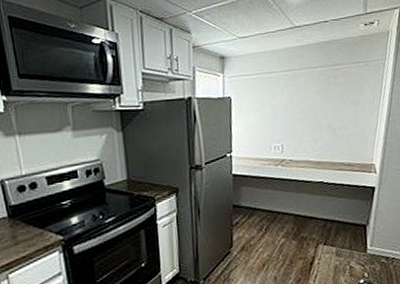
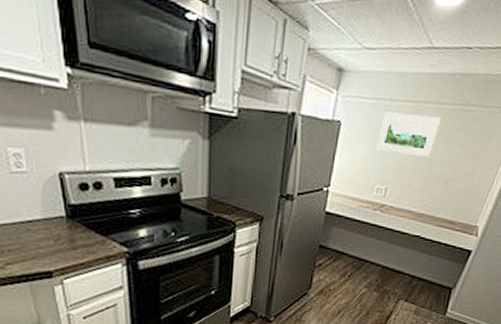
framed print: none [266,78,317,114] -> present [376,111,441,157]

